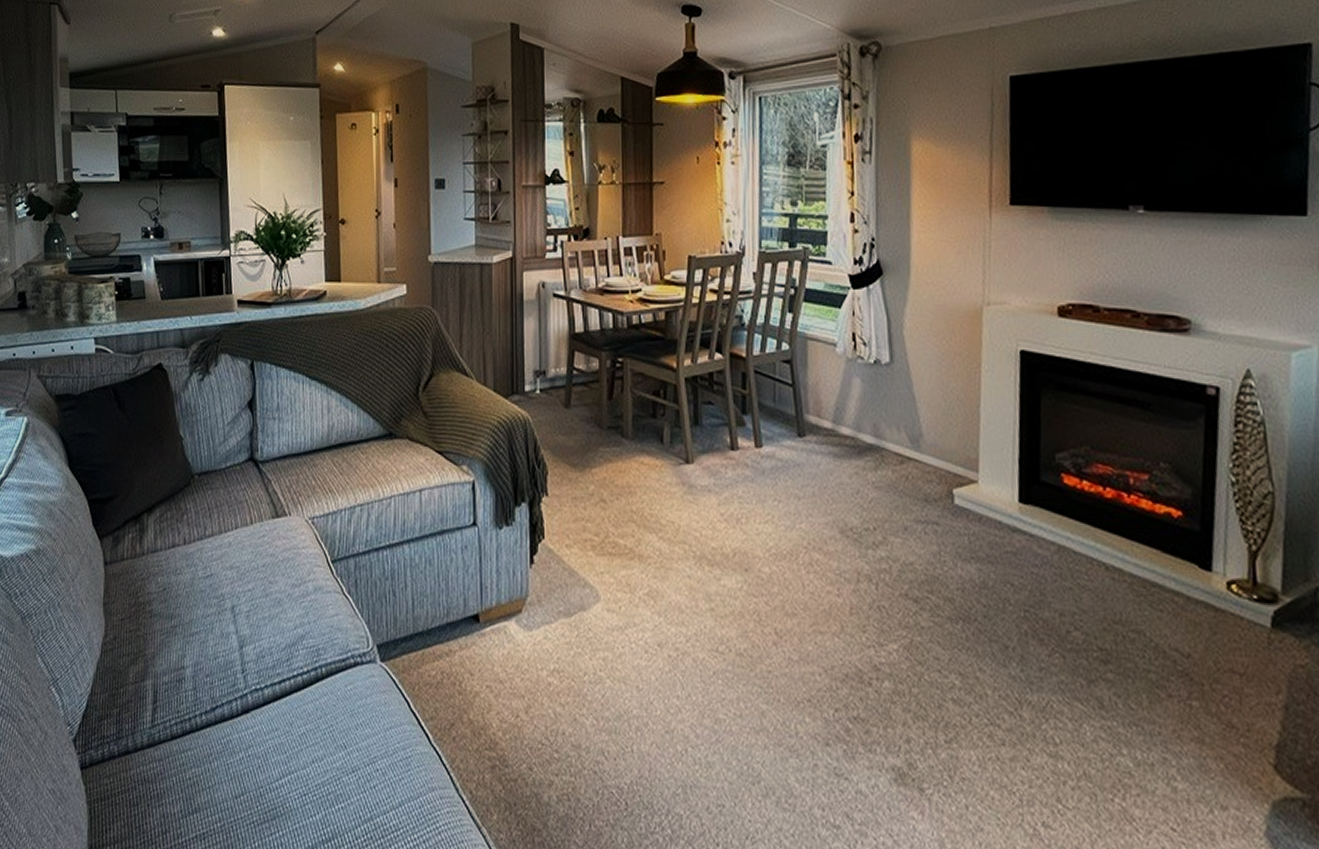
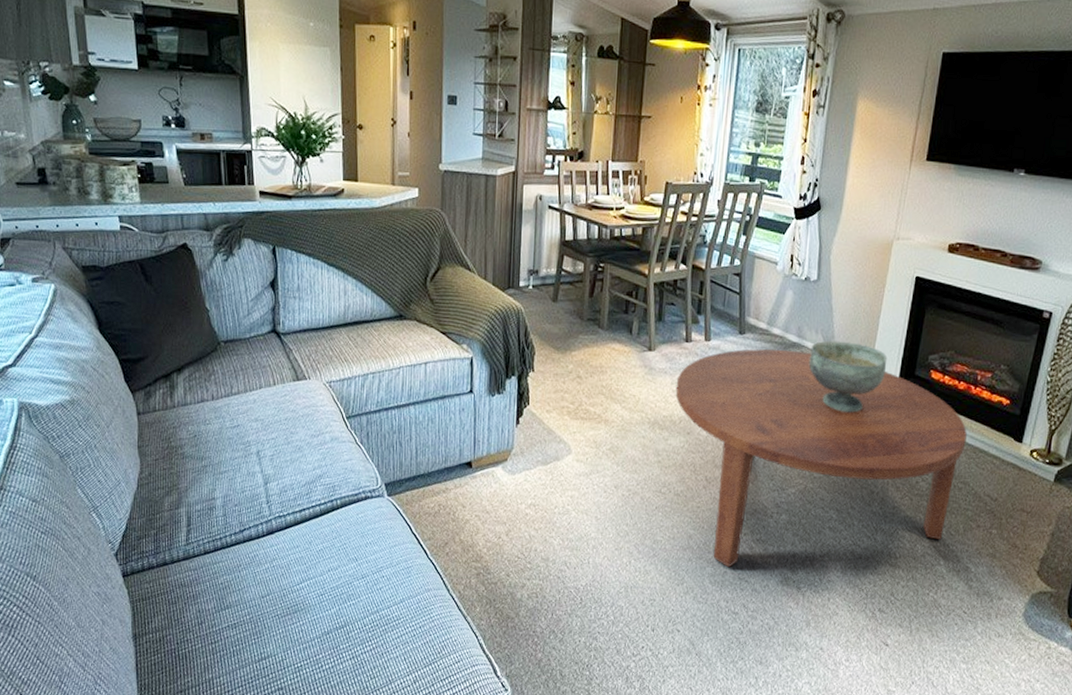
coffee table: none [724,454,1130,759] -> present [675,349,967,568]
decorative bowl: none [893,440,1000,536] -> present [808,340,888,413]

